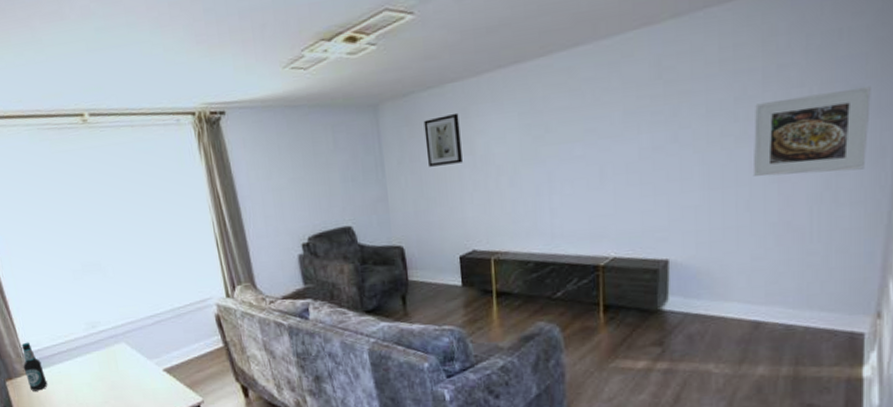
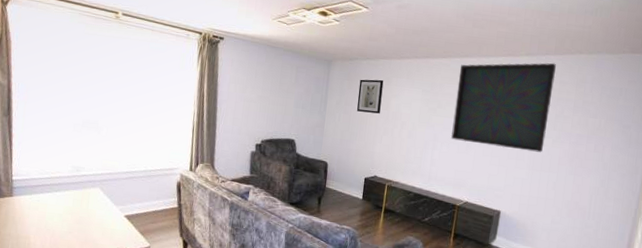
bottle: present [21,342,48,391] -> none [8,171,26,212]
television: none [569,17,725,174] -> present [450,63,556,153]
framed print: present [752,86,871,177] -> none [560,122,634,179]

